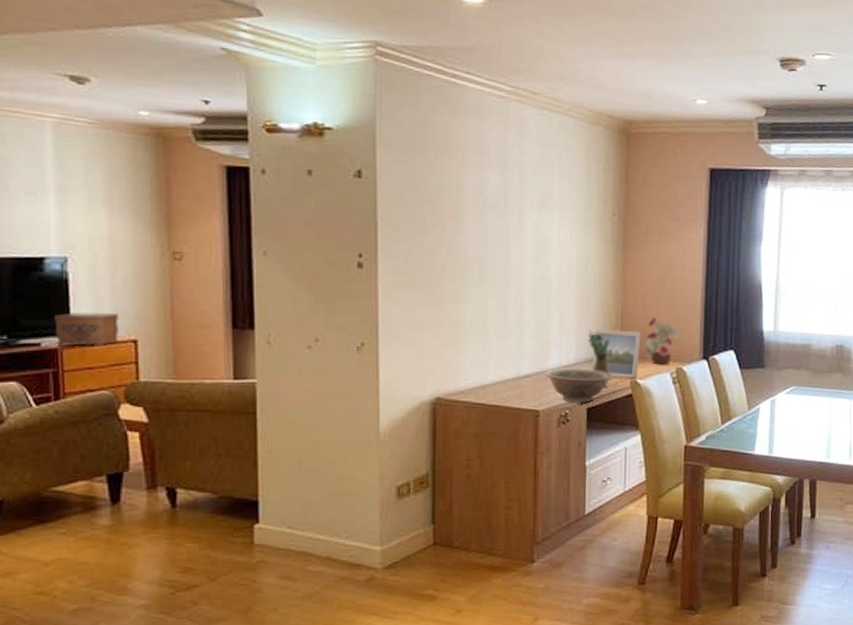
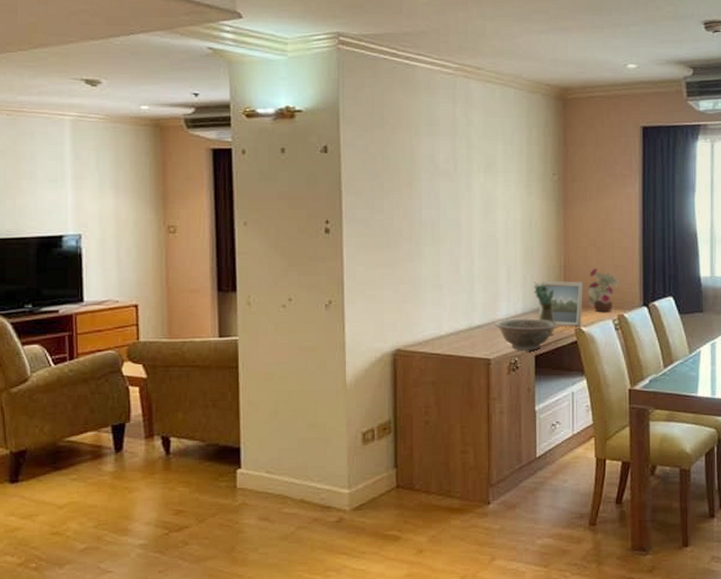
decorative box: present [54,312,119,347] -> none [70,282,123,313]

